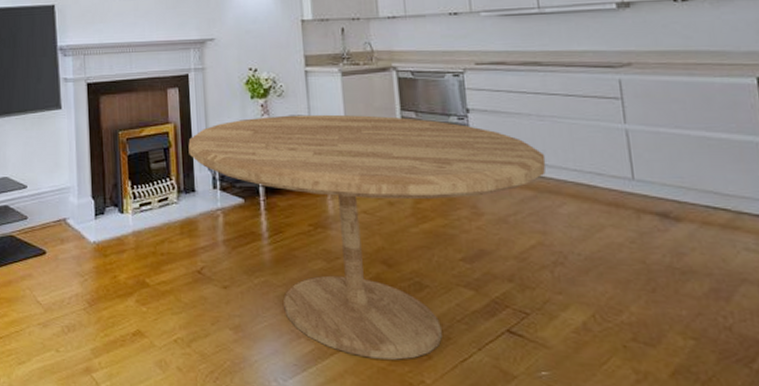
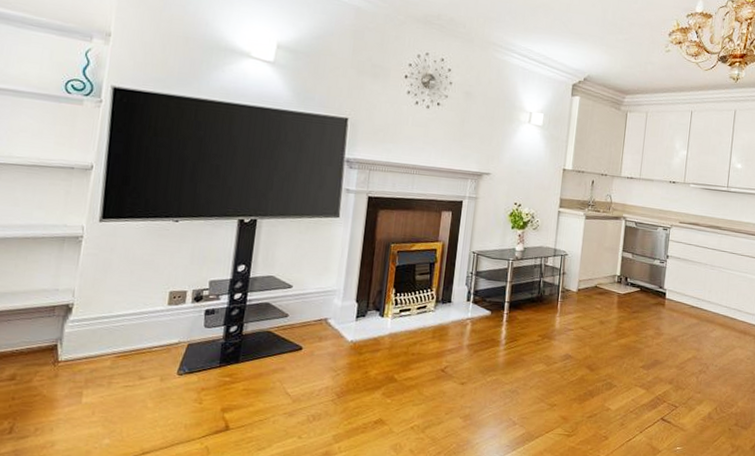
dining table: present [188,114,547,360] -> none [451,245,710,441]

